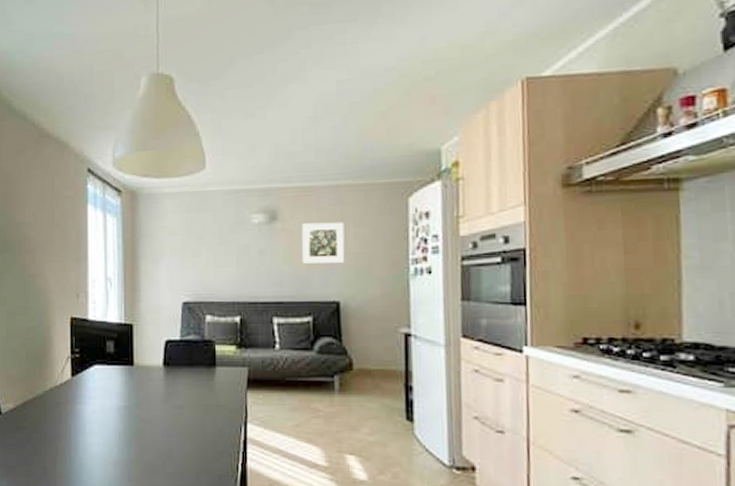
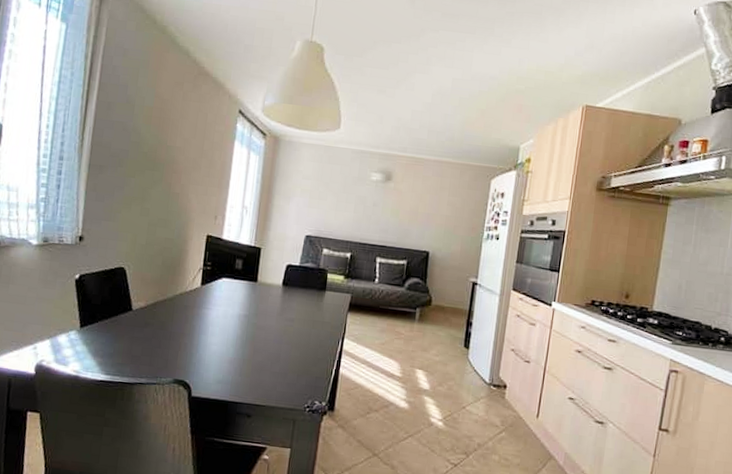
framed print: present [301,222,345,264] -> none [405,186,442,223]

